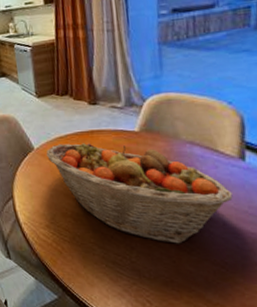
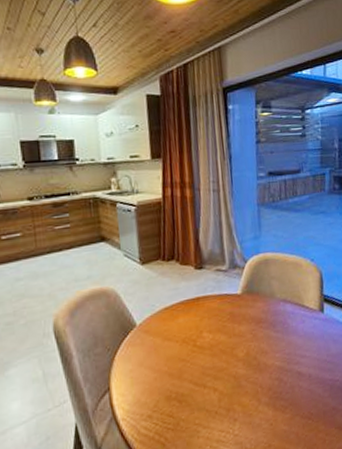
fruit basket: present [46,143,233,244] -> none [150,310,316,407]

